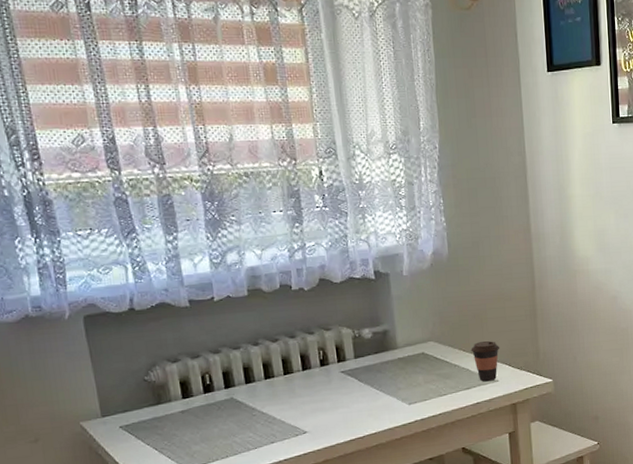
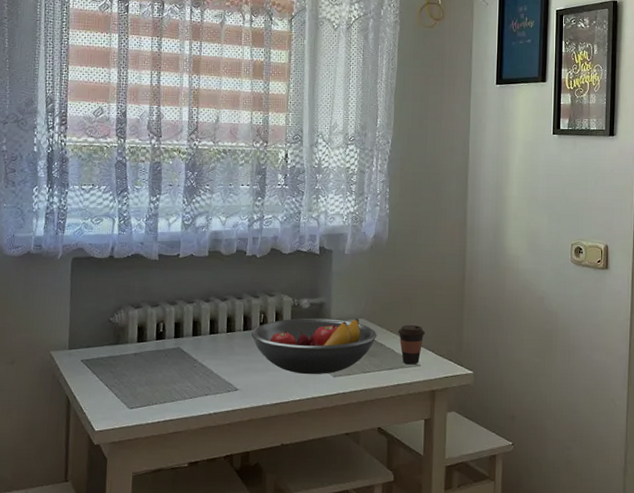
fruit bowl: none [311,342,450,407] -> present [250,318,377,375]

